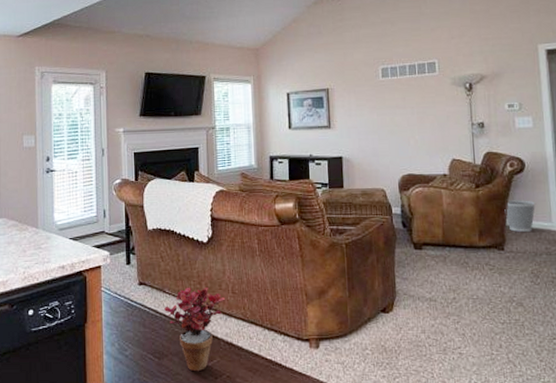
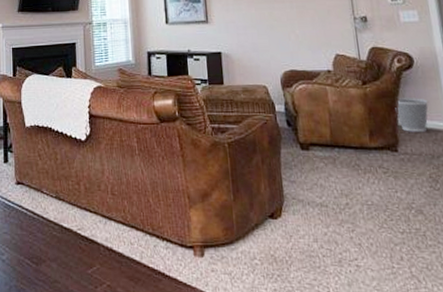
potted plant: present [164,287,226,372] -> none [42,187,105,280]

